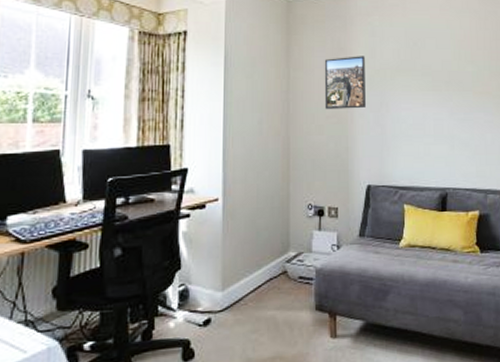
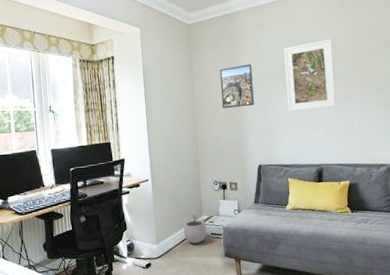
plant pot: none [262,250,293,291] -> present [183,215,207,244]
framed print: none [405,33,466,118] -> present [283,38,337,111]

